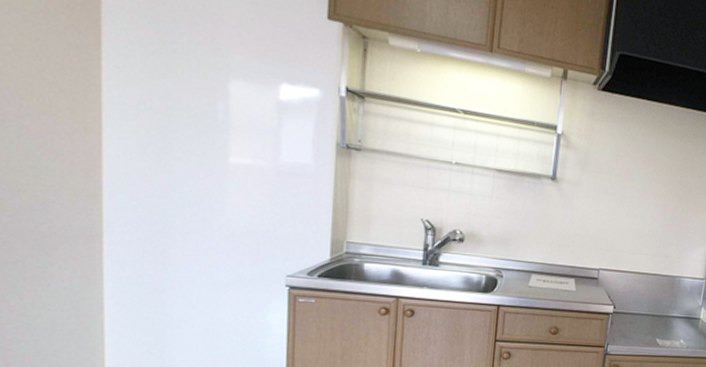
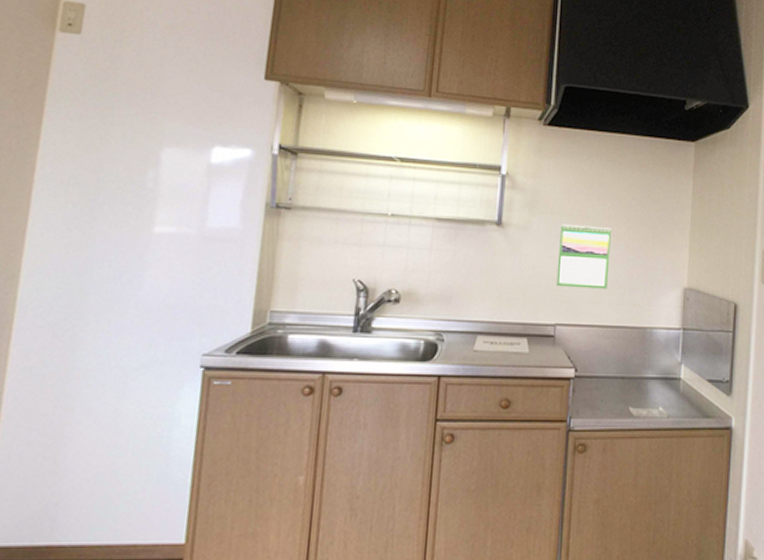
calendar: none [602,183,652,242] -> present [556,224,611,289]

